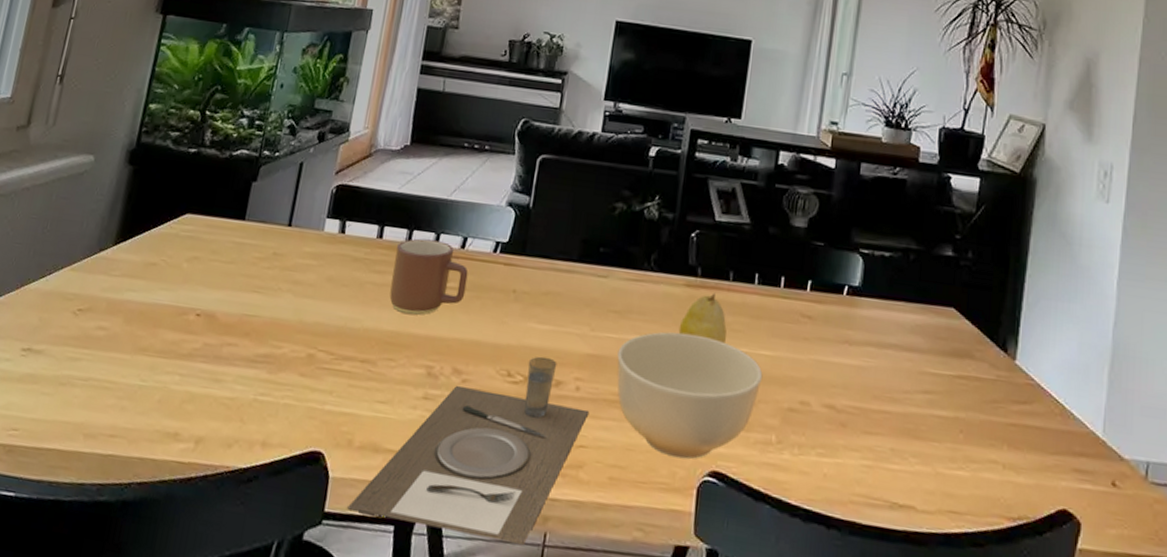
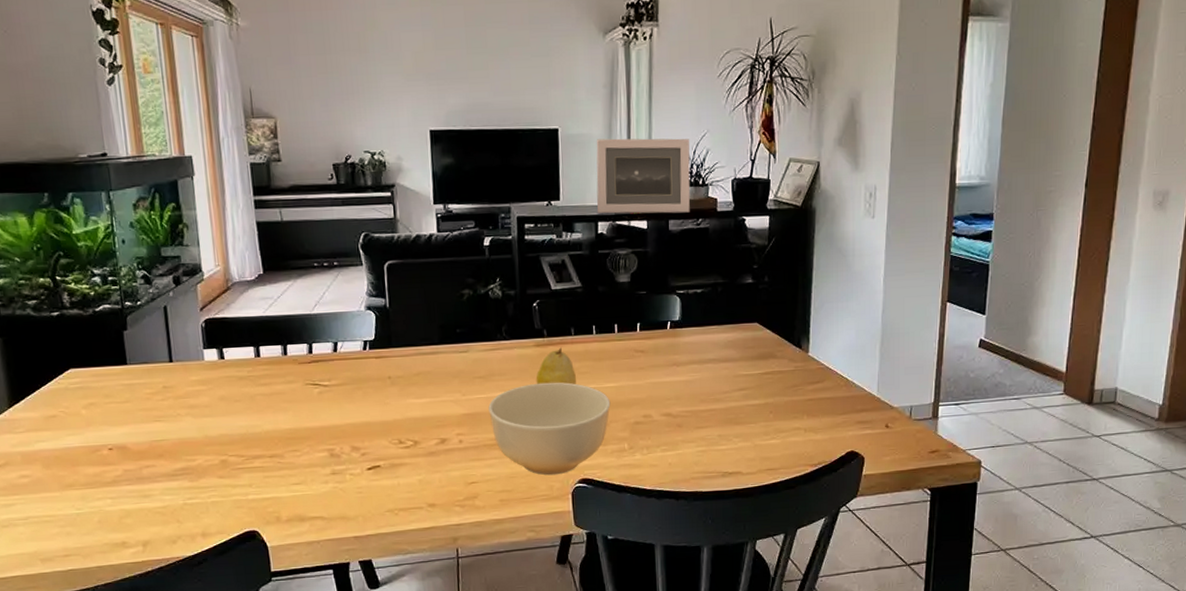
place setting: present [347,356,590,546] -> none [290,423,474,566]
mug: present [389,238,469,315] -> none [275,349,347,413]
picture frame: none [780,58,895,159] -> present [596,138,691,214]

